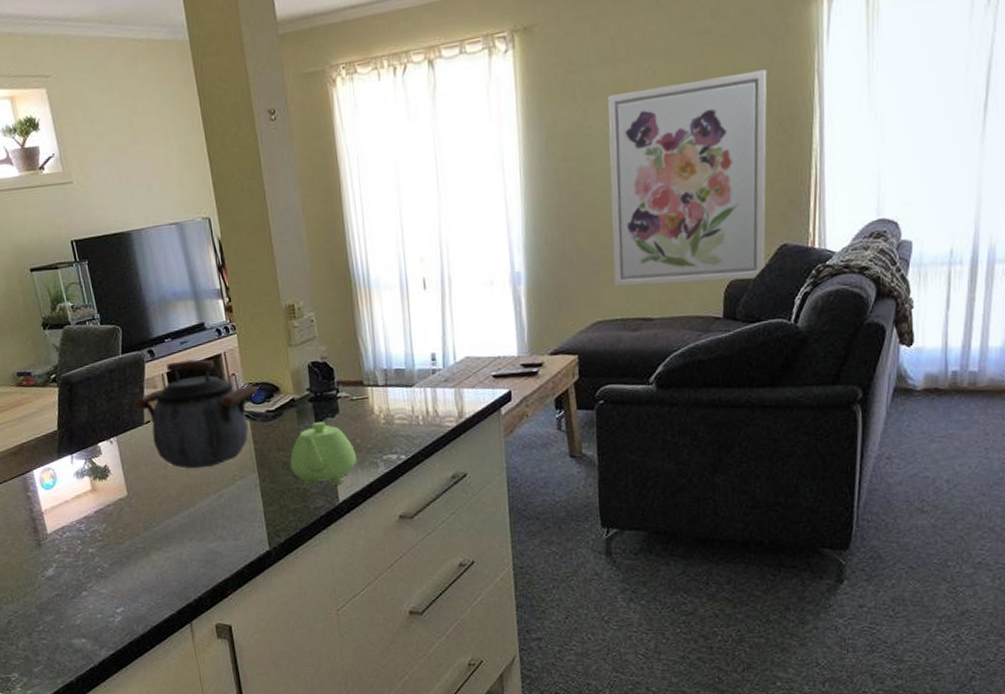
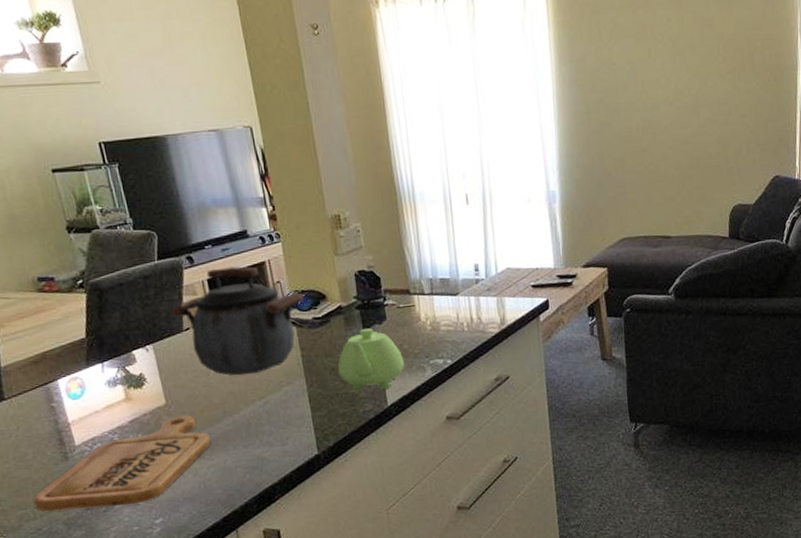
cutting board: none [11,507,168,596] -> present [33,415,211,511]
wall art: present [608,69,767,287] -> none [629,25,762,208]

